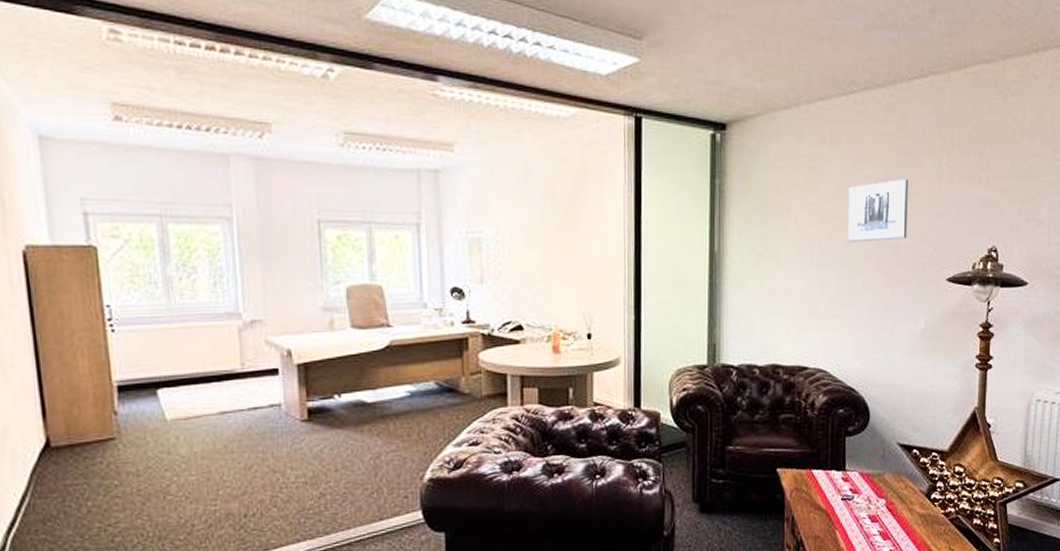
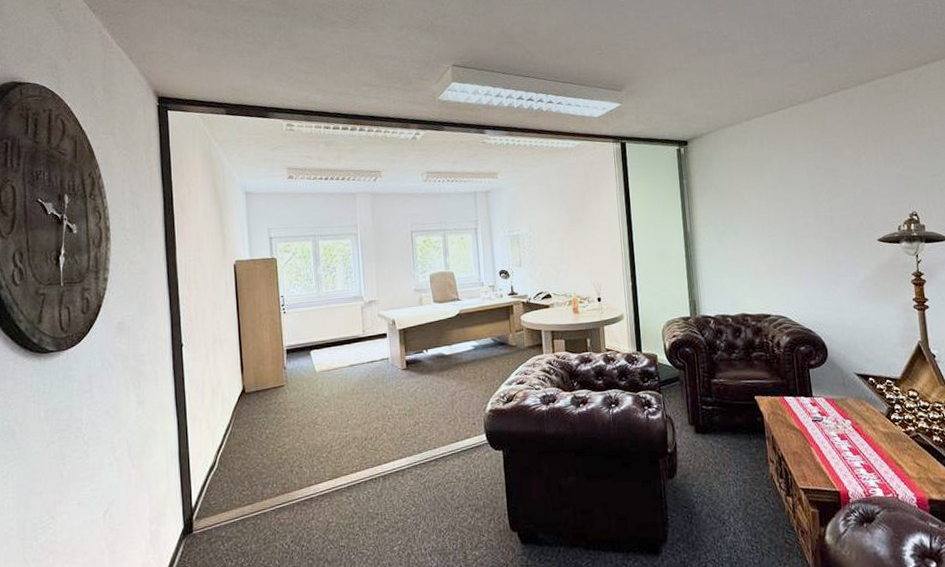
wall art: present [848,179,909,243] -> none [787,167,839,218]

